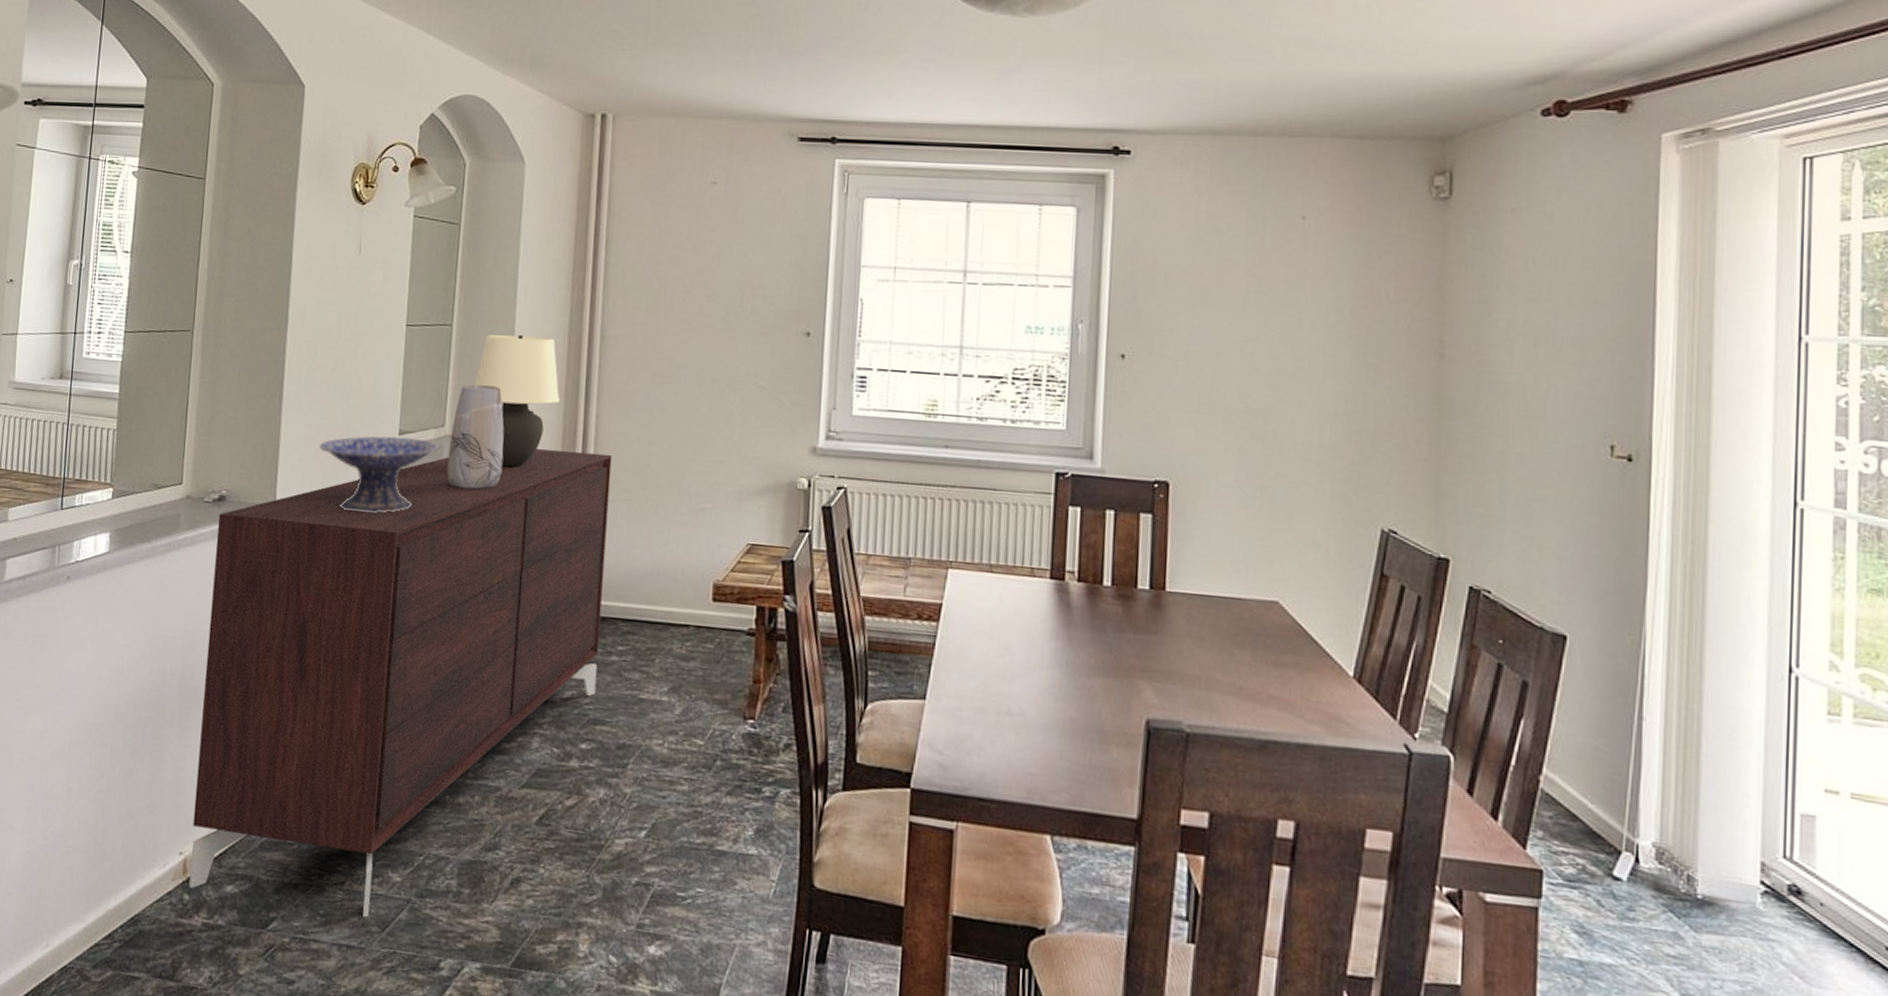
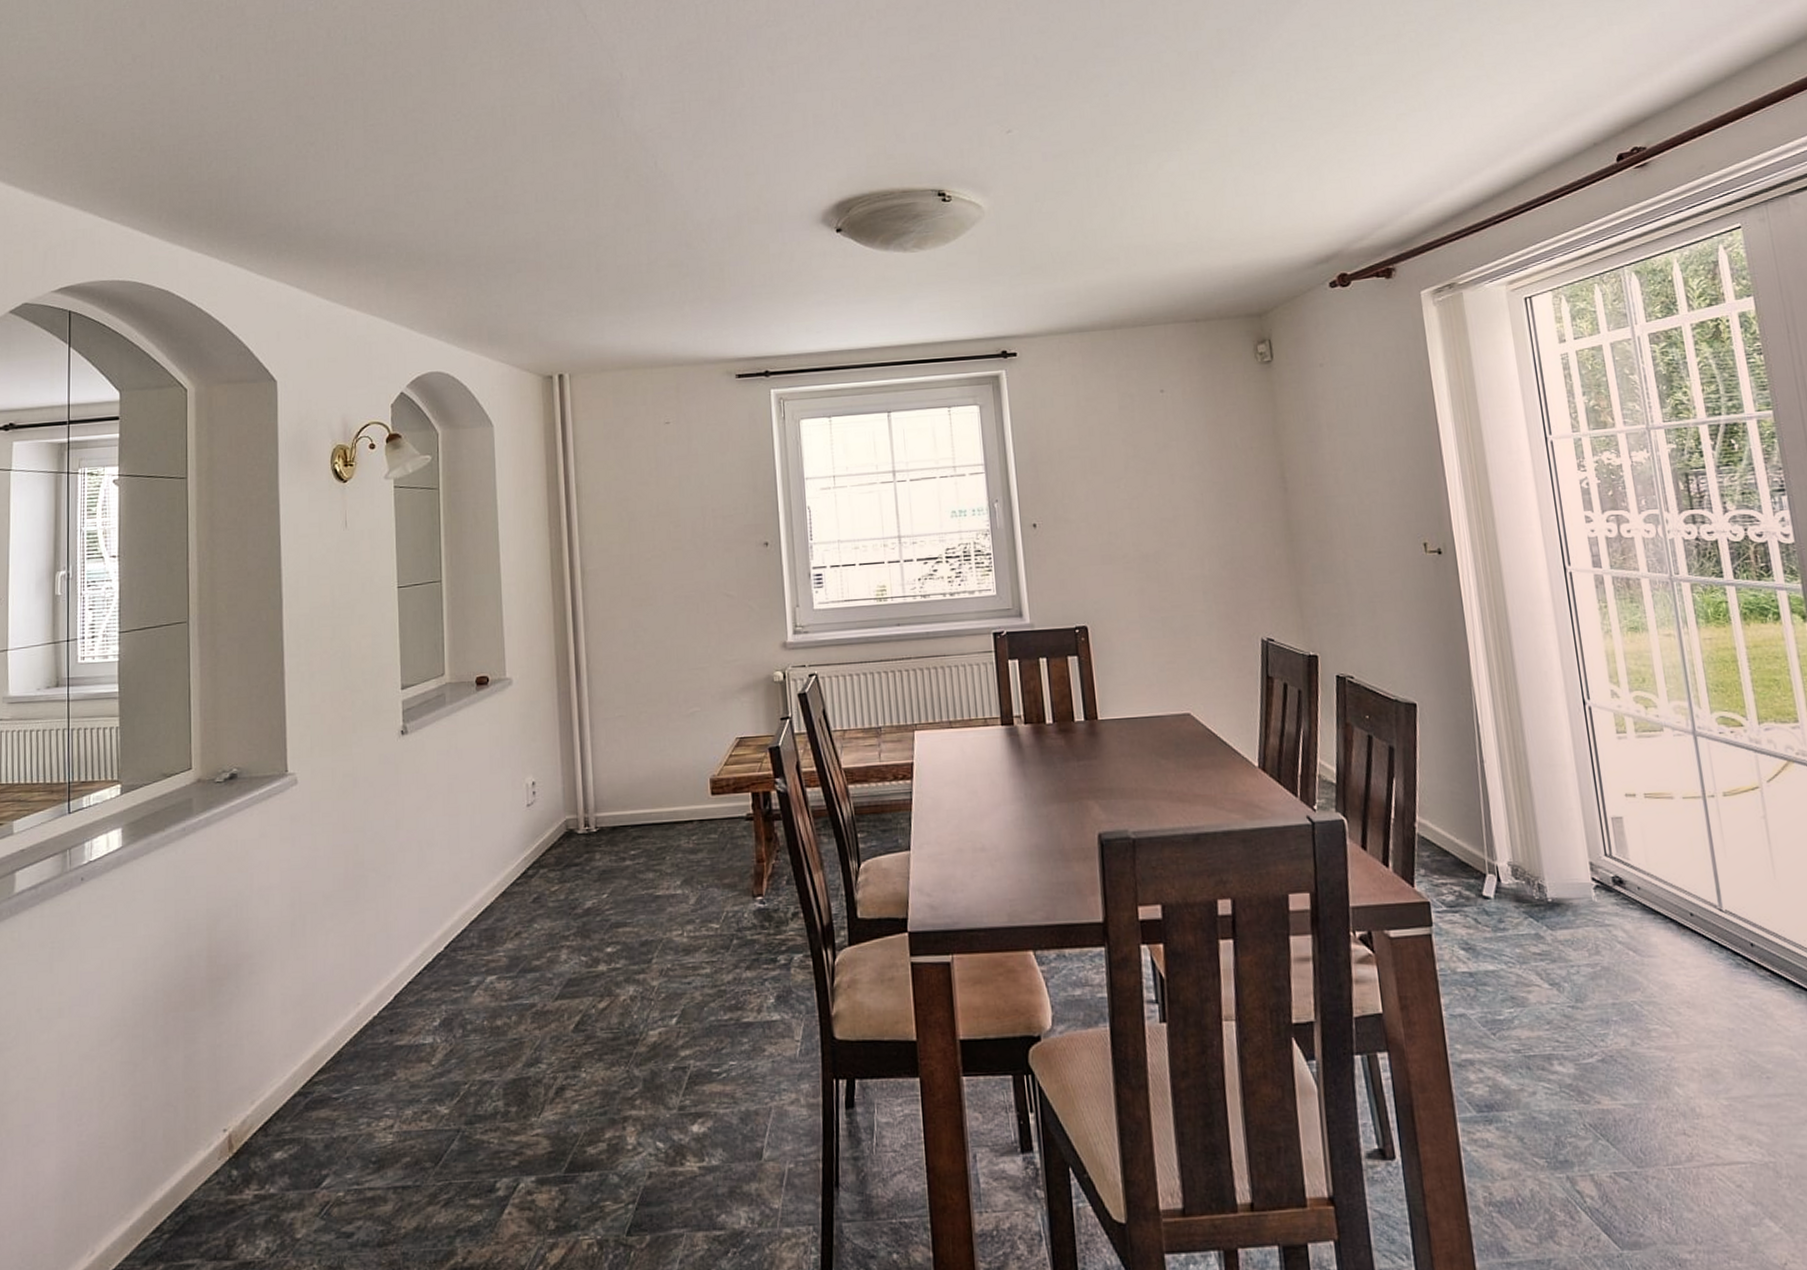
sideboard: present [188,449,612,918] -> none [231,677,615,1163]
decorative bowl: present [319,436,440,514] -> none [324,690,442,769]
vase: present [447,384,505,490] -> none [451,631,504,731]
table lamp: present [475,334,560,468] -> none [469,580,550,704]

